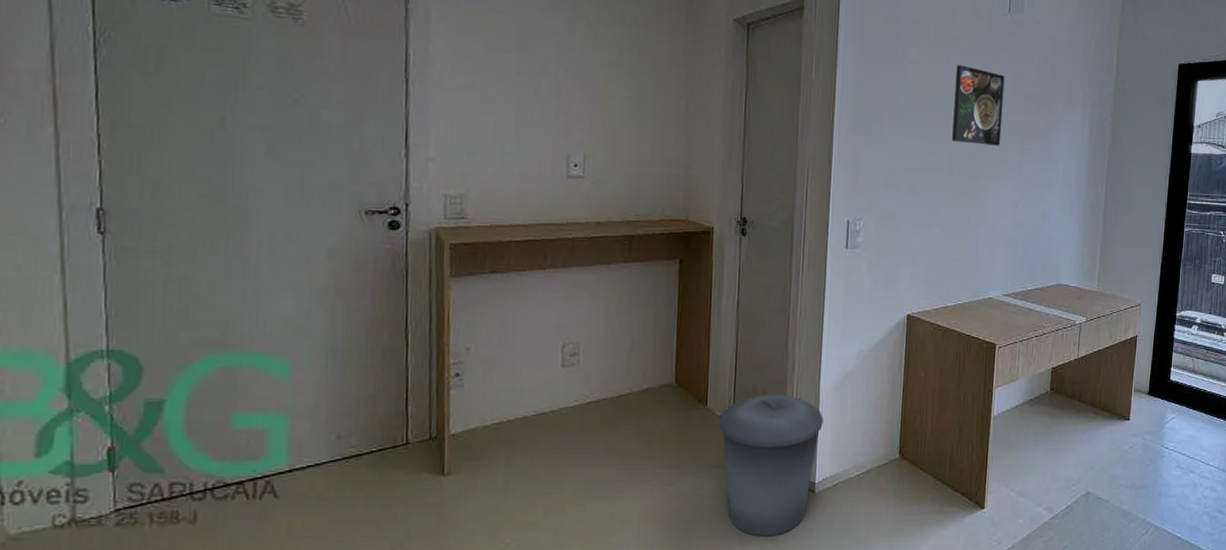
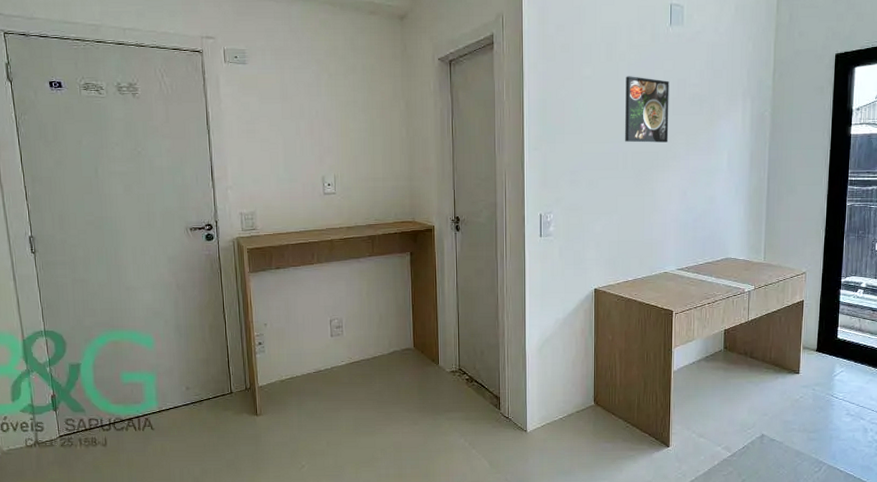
trash can: present [719,394,824,537] -> none [449,355,530,465]

